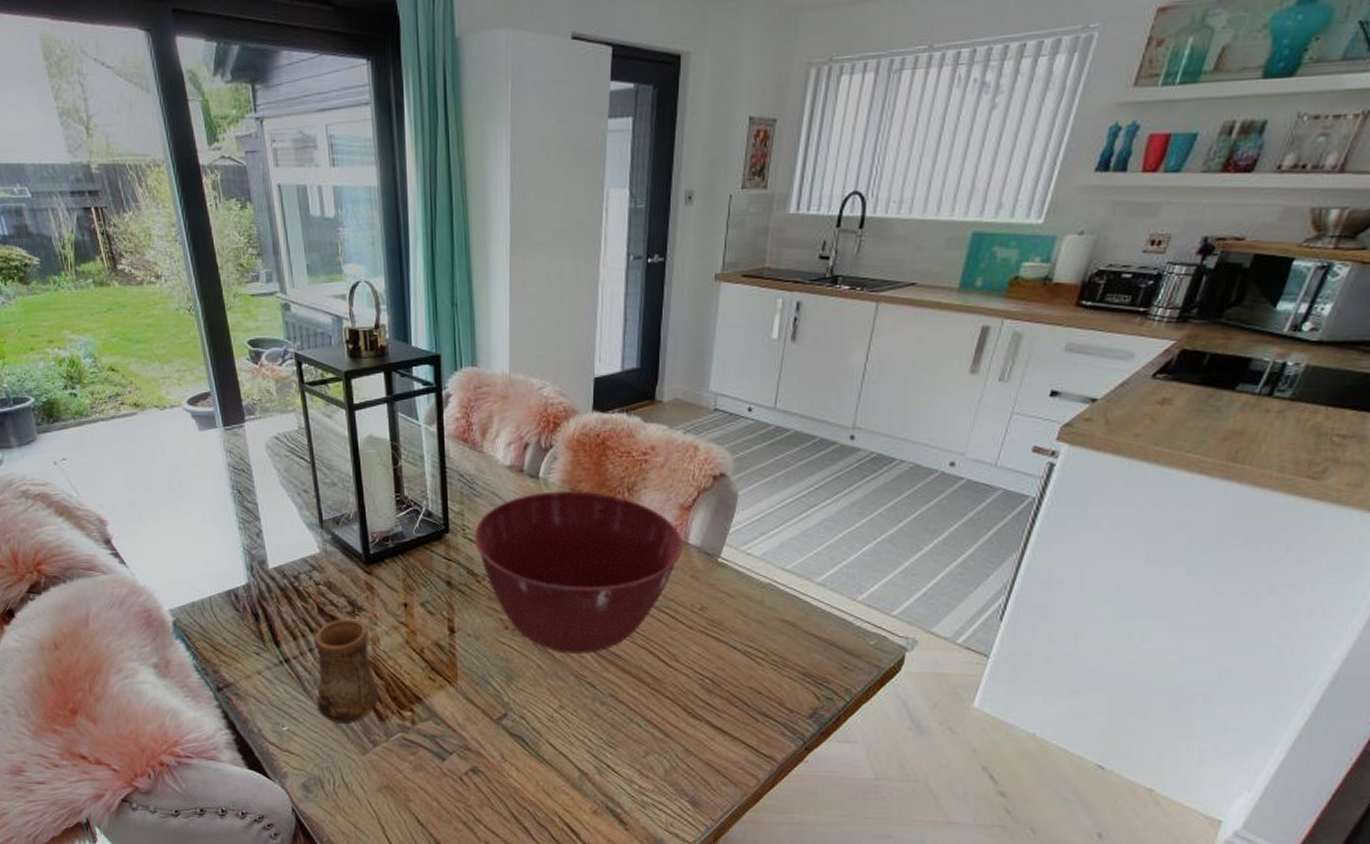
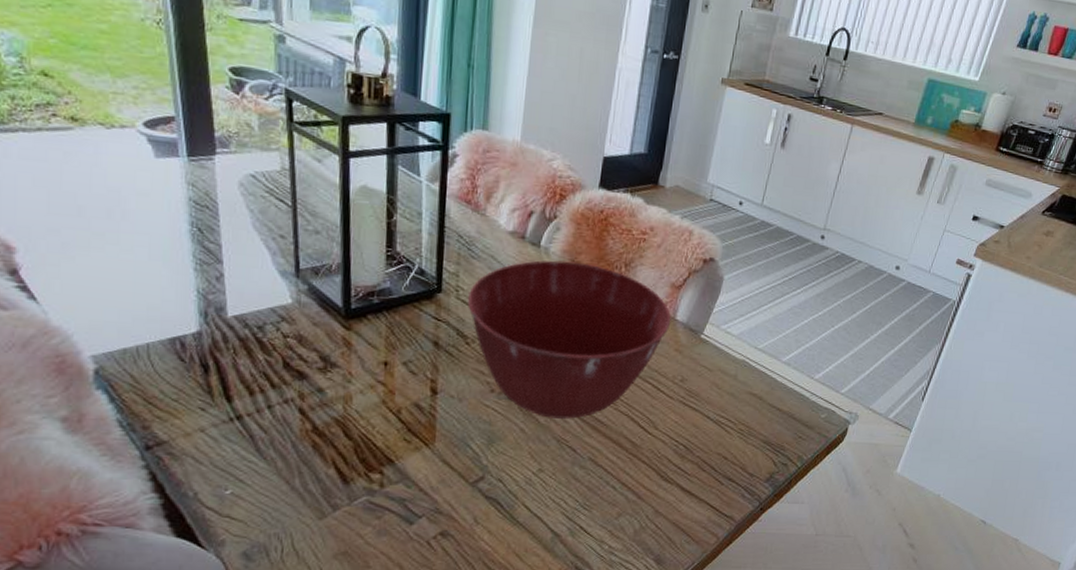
cup: present [313,619,380,723] -> none [270,375,346,486]

